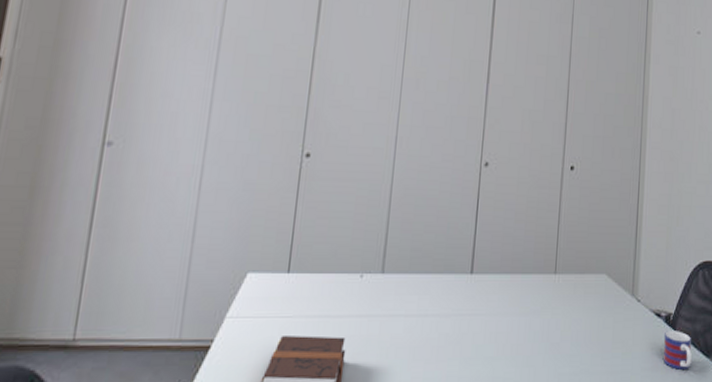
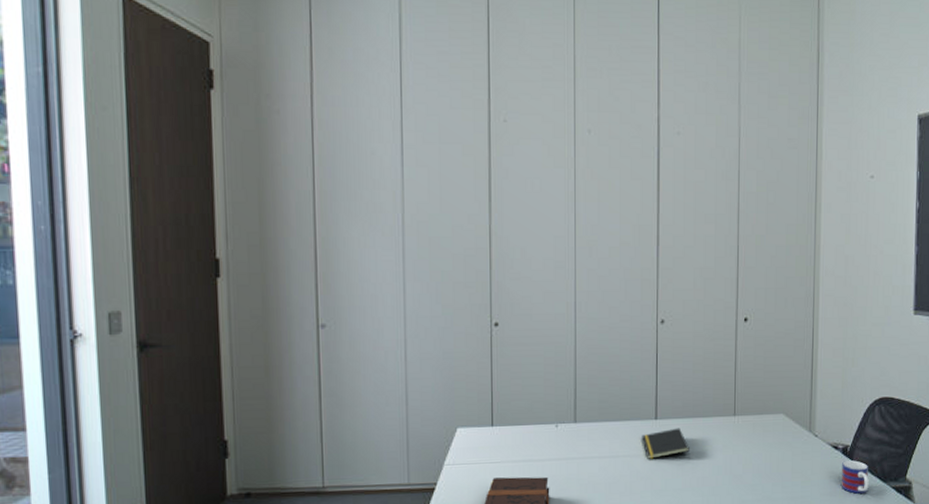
notepad: none [454,284,505,320] -> present [642,427,689,459]

